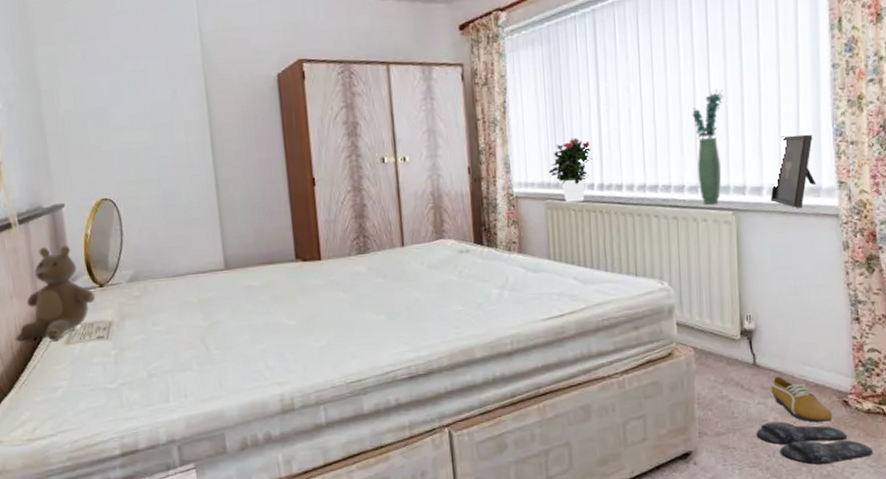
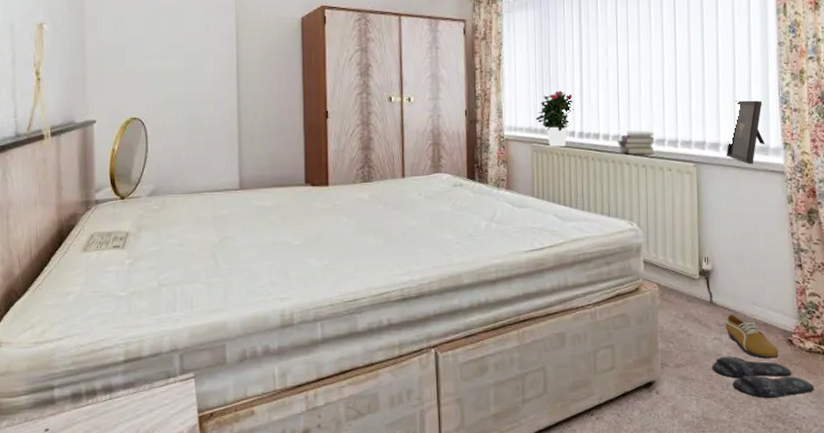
teddy bear: present [15,246,96,342] -> none [34,159,116,247]
books: none [644,176,687,206] -> present [618,130,655,155]
vase: present [692,89,723,205] -> none [660,56,687,156]

